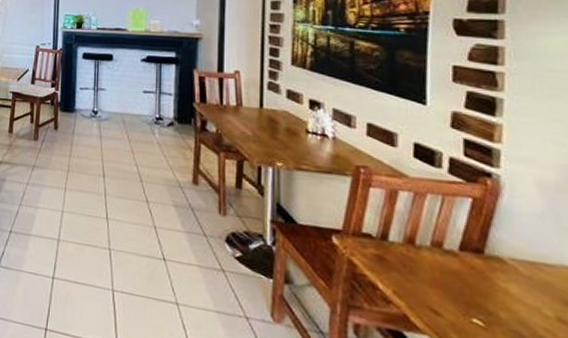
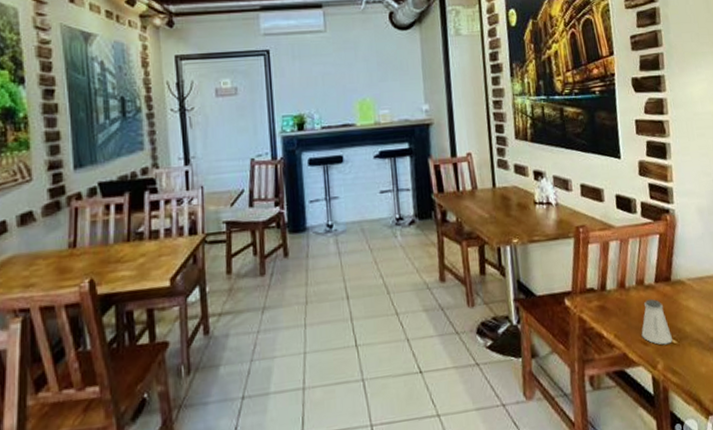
saltshaker: none [431,265,477,324] -> present [641,299,672,345]

